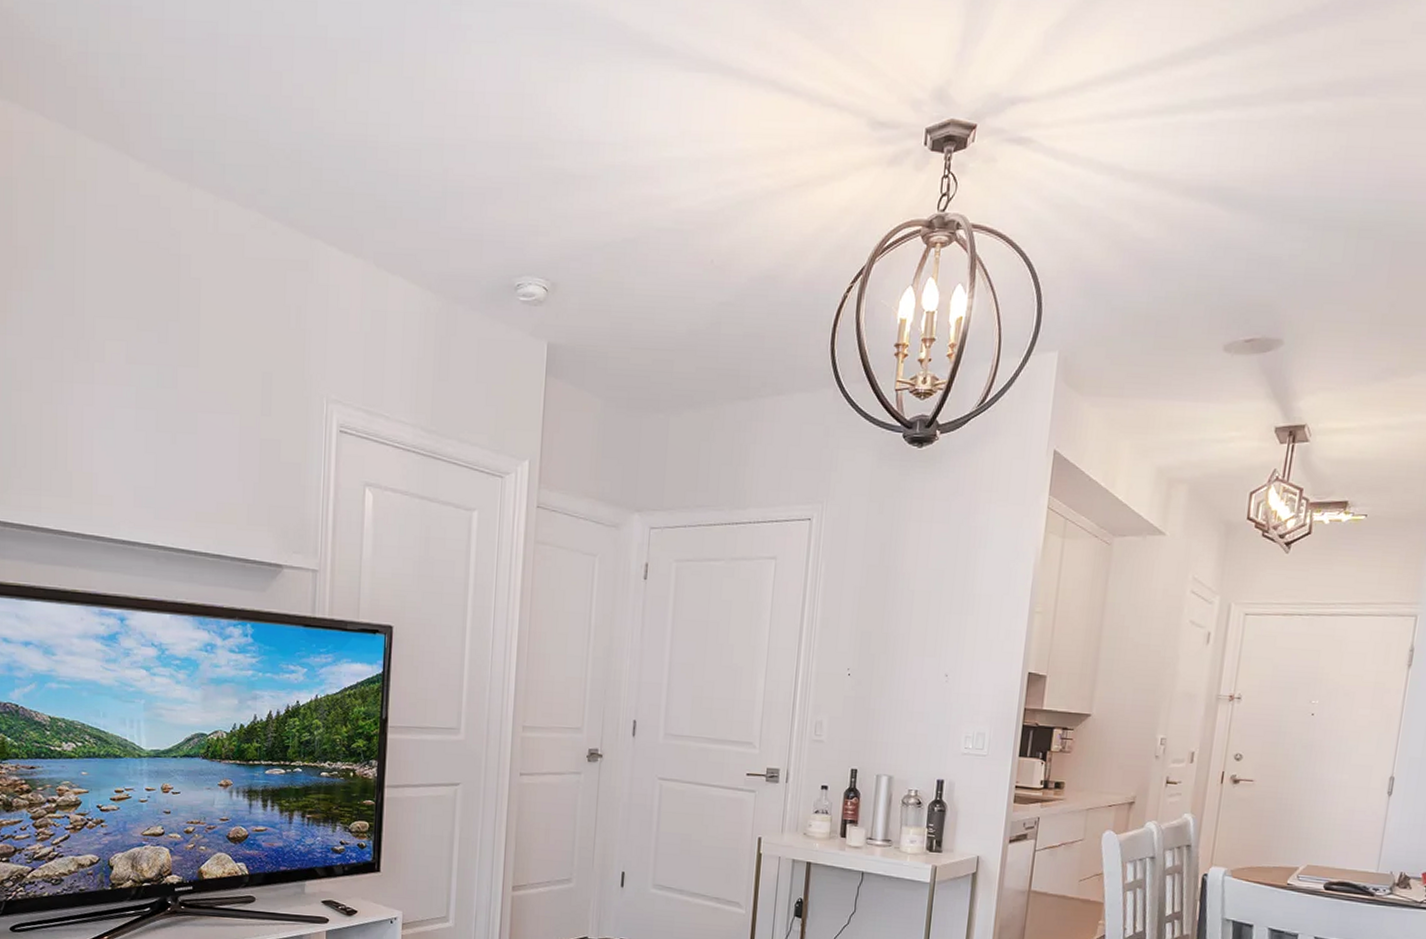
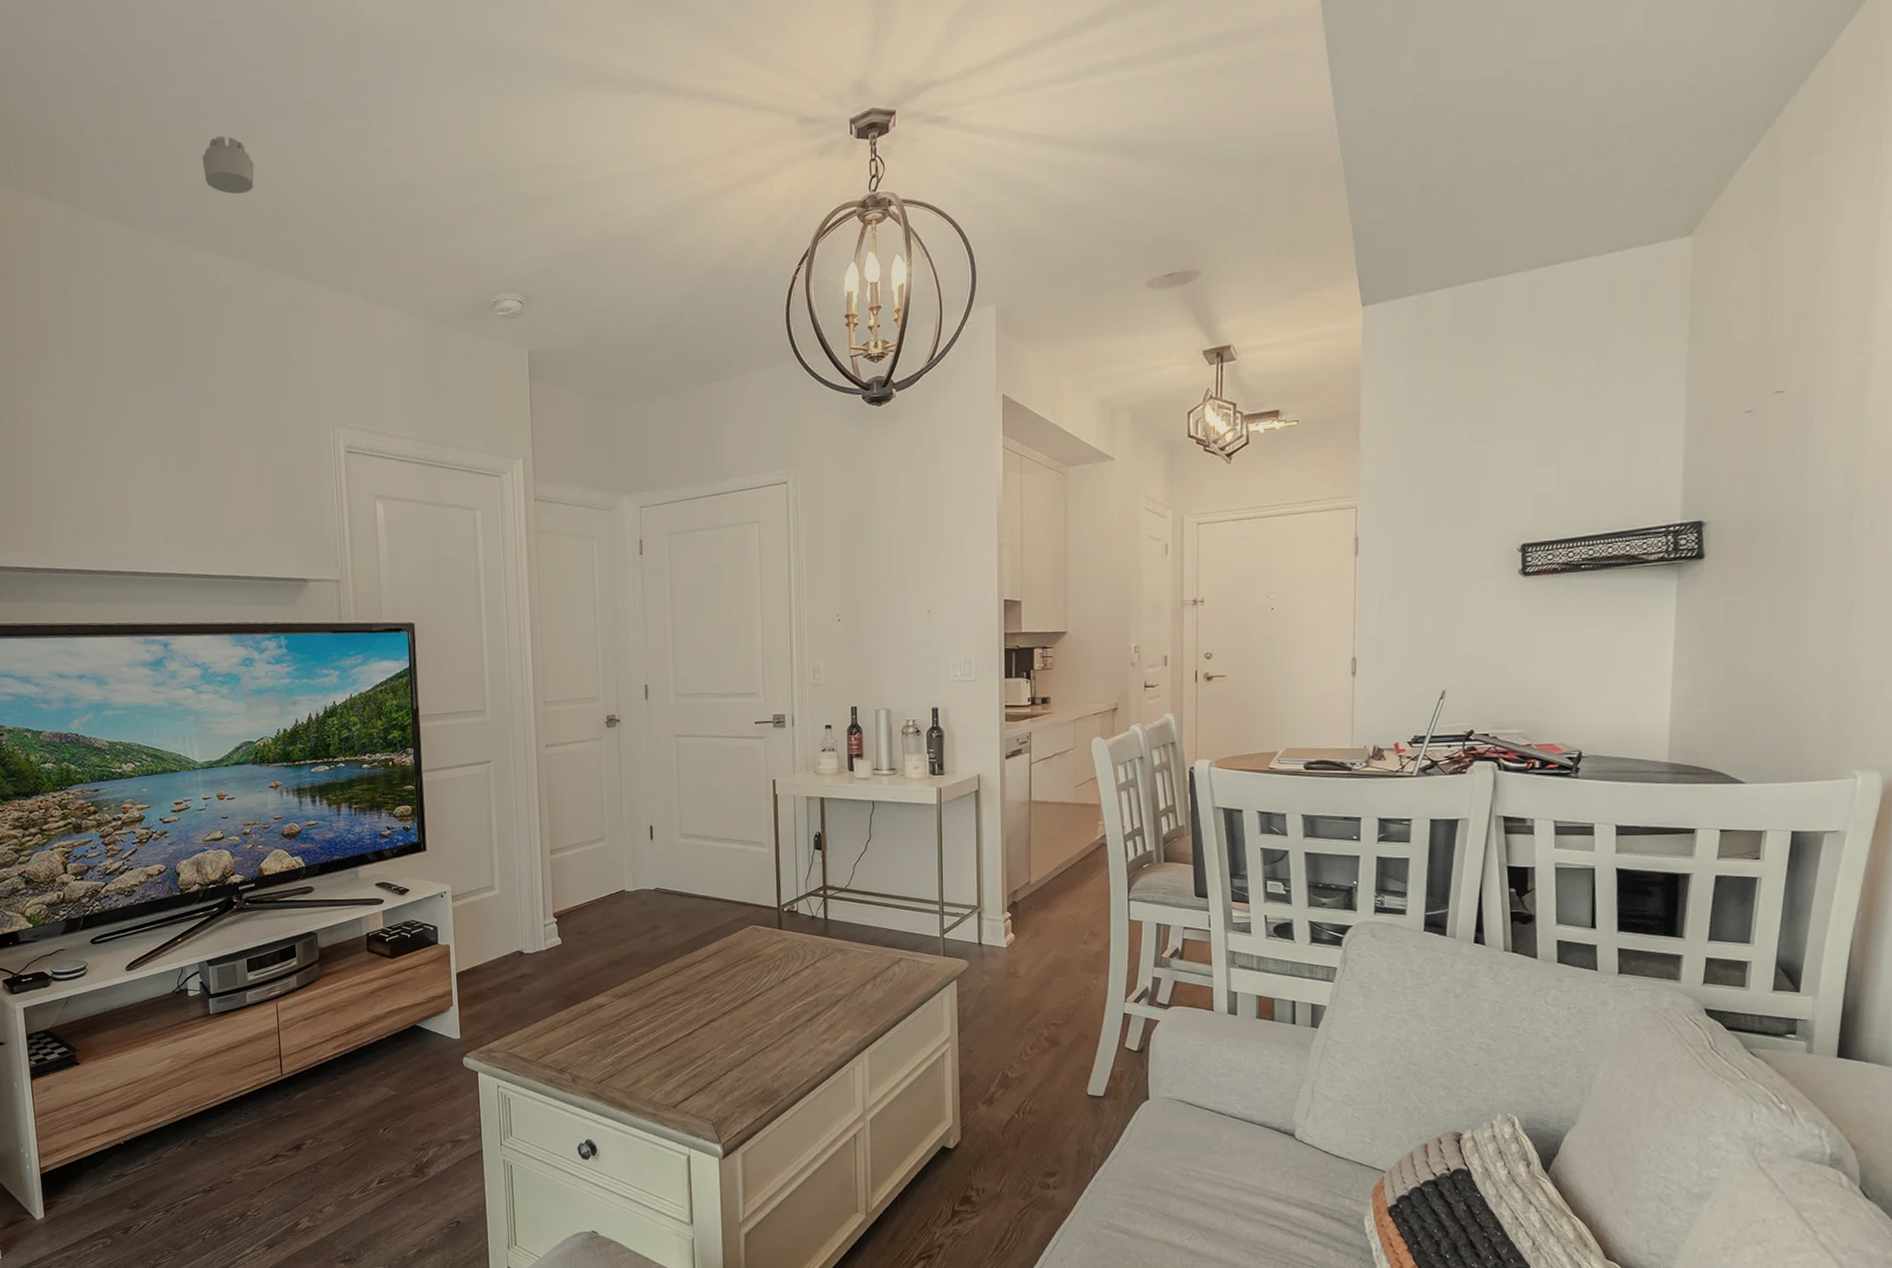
smoke detector: none [214,66,271,134] -> present [202,136,255,194]

